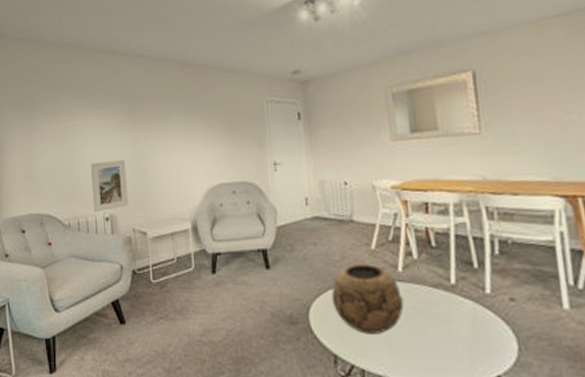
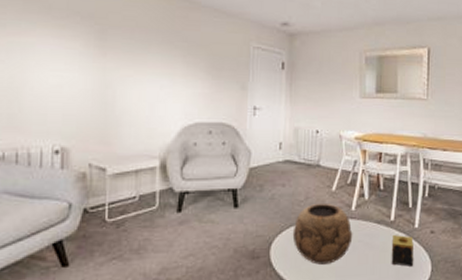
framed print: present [91,160,128,213] -> none [39,87,88,144]
candle: none [455,301,490,342] -> present [391,234,414,267]

